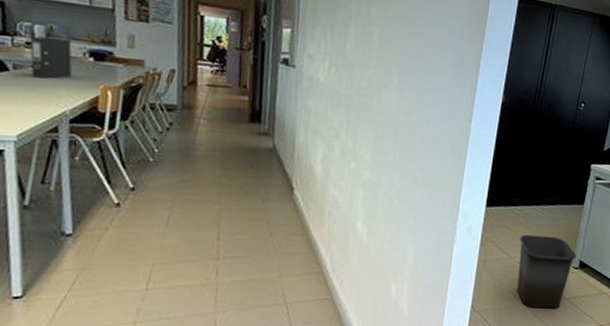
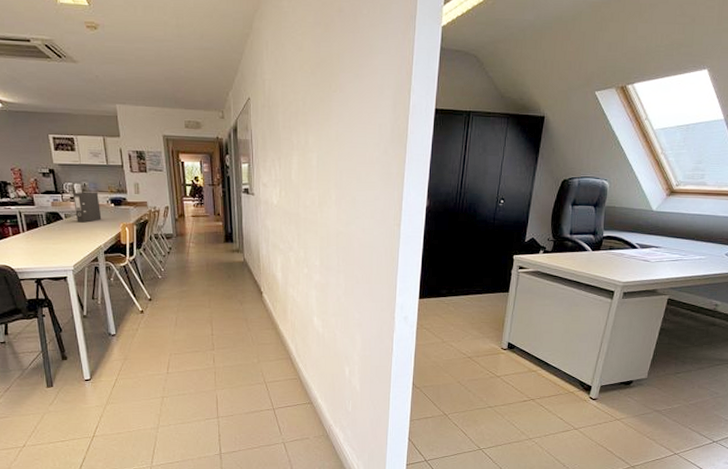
waste bin: present [517,234,577,309] -> none [451,321,505,385]

